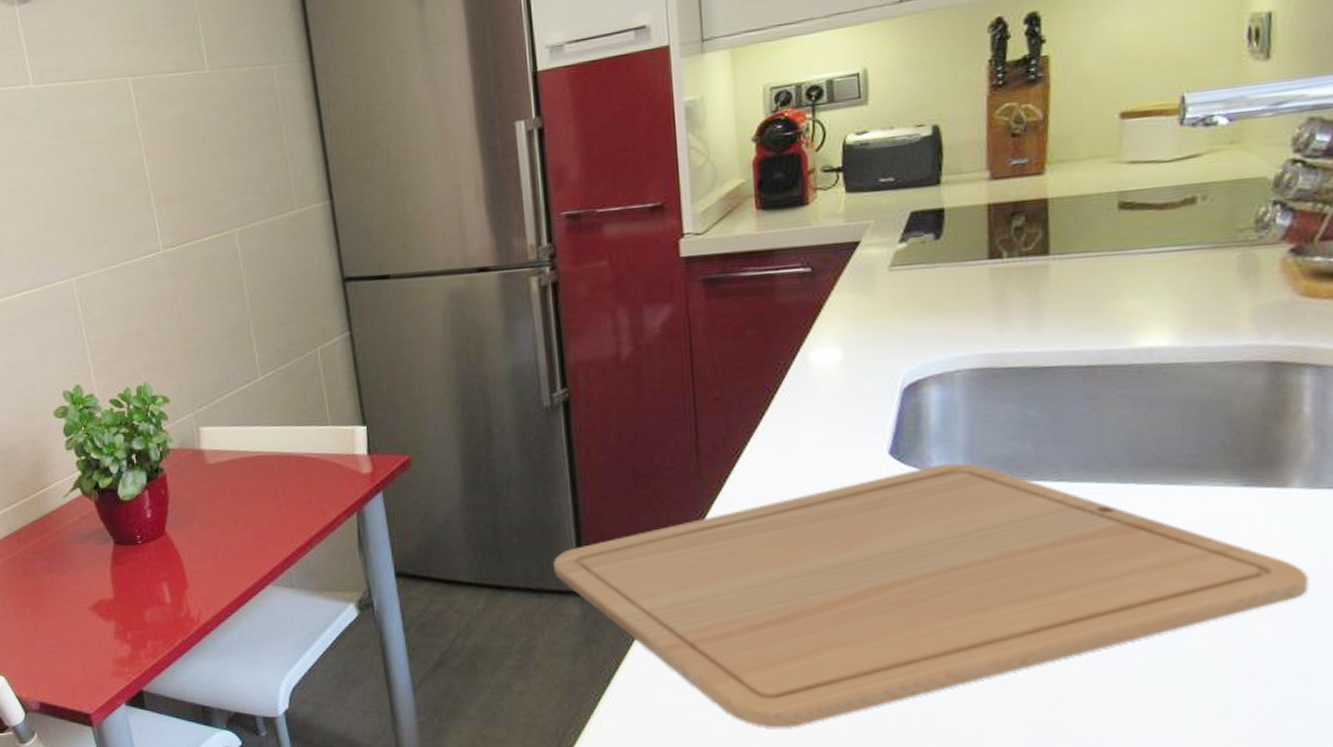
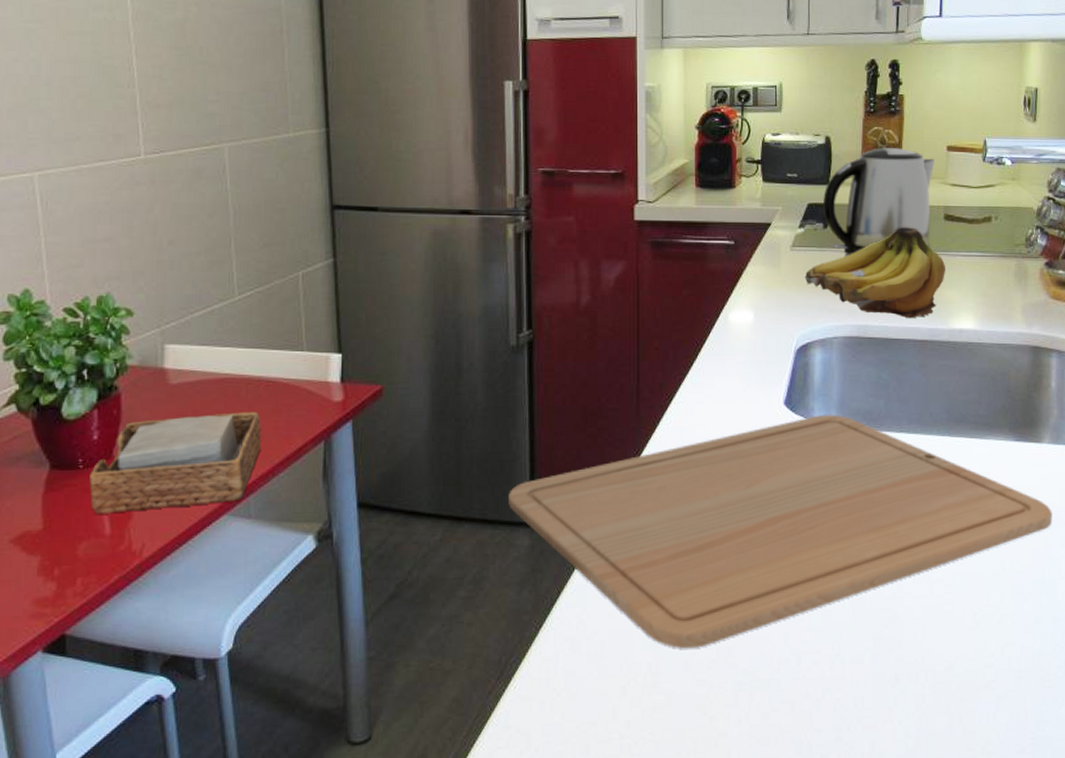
napkin holder: none [148,487,298,585] -> present [89,412,262,514]
fruit: none [910,223,1124,340] -> present [804,226,946,319]
kettle: none [932,125,1102,271] -> present [823,148,936,257]

